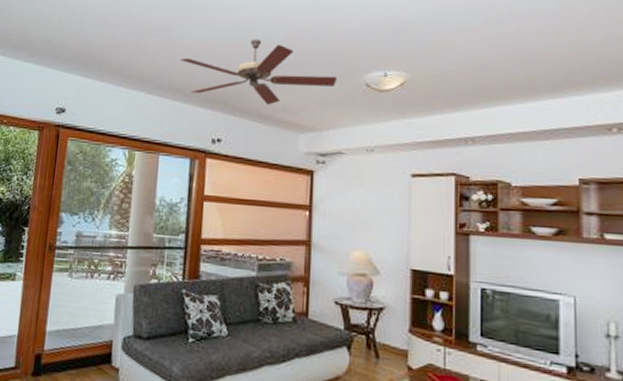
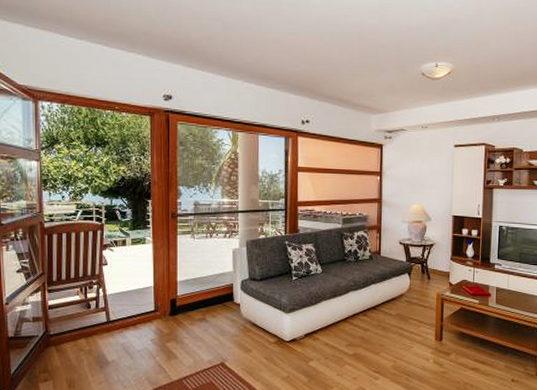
ceiling fan: present [180,39,338,105] -> none [271,33,400,91]

